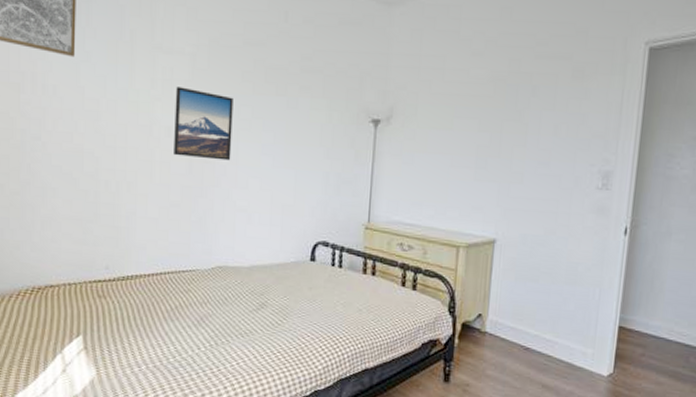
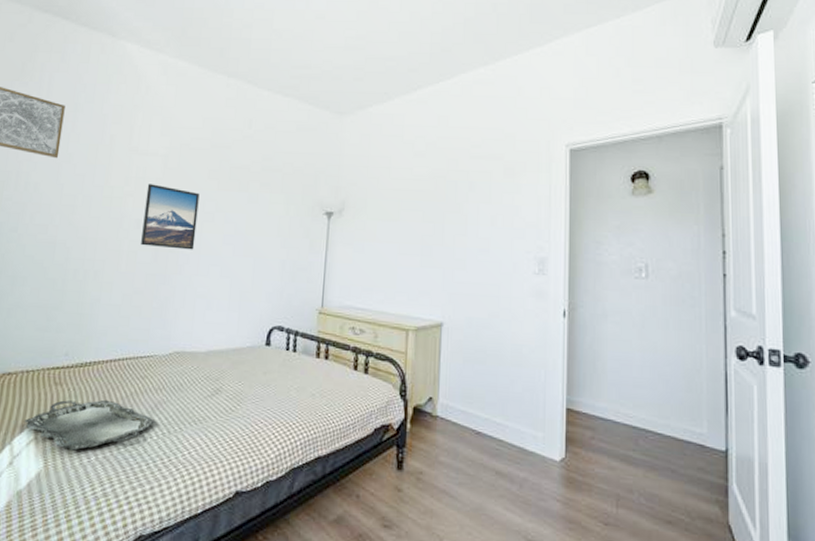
serving tray: none [72,312,202,360] -> present [24,399,156,451]

